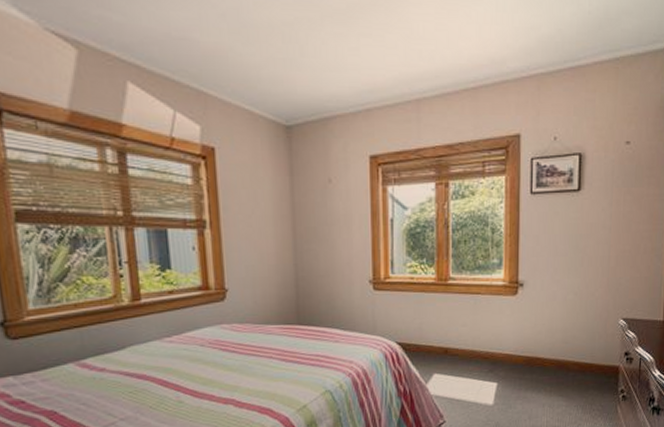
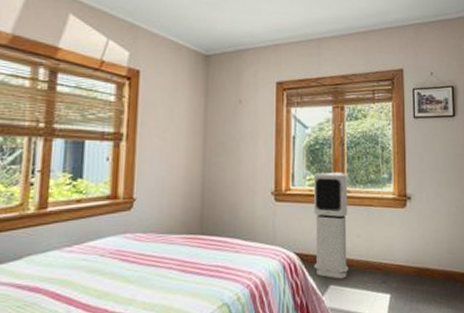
air purifier: none [414,257,453,368] -> present [313,171,348,279]

